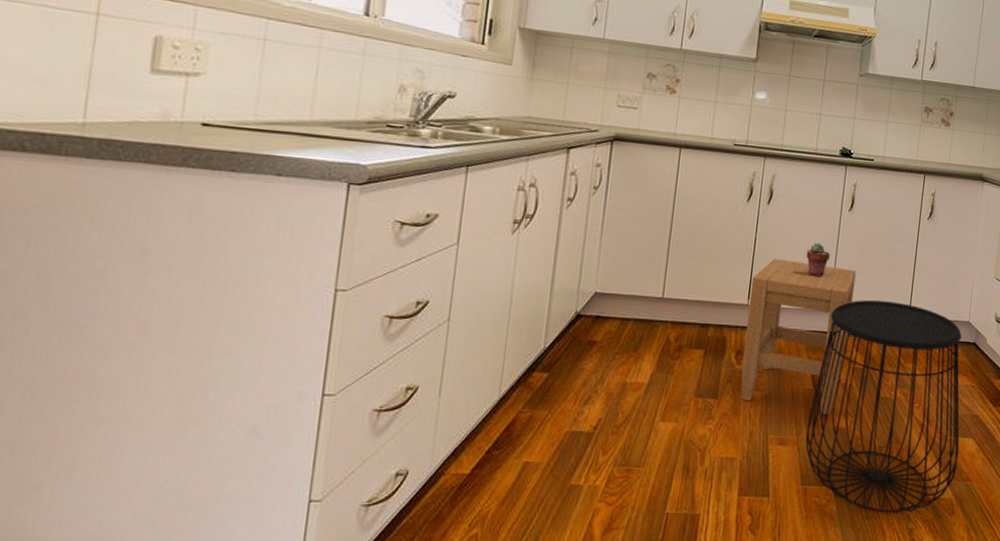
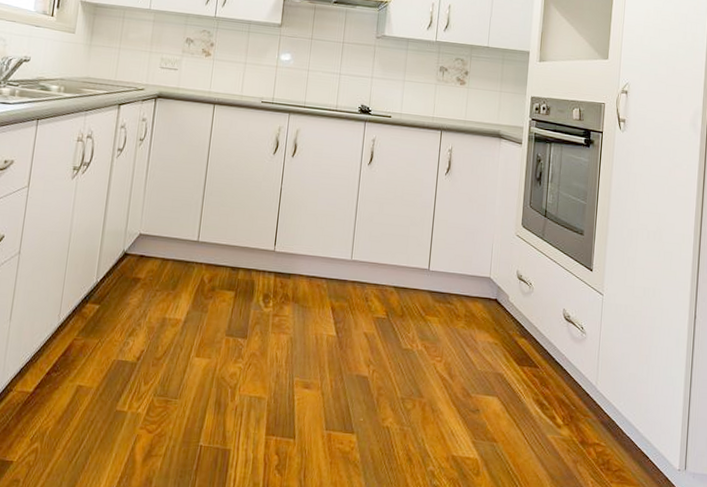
stool: present [741,258,856,415] -> none [268,207,376,363]
side table: present [805,300,962,514] -> none [329,251,484,468]
potted succulent: present [806,242,830,276] -> none [328,194,351,226]

